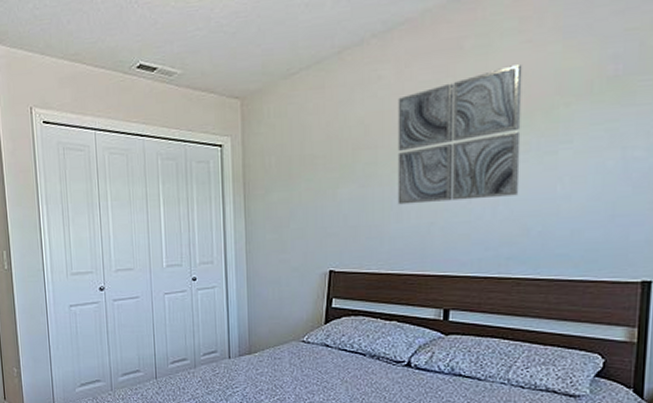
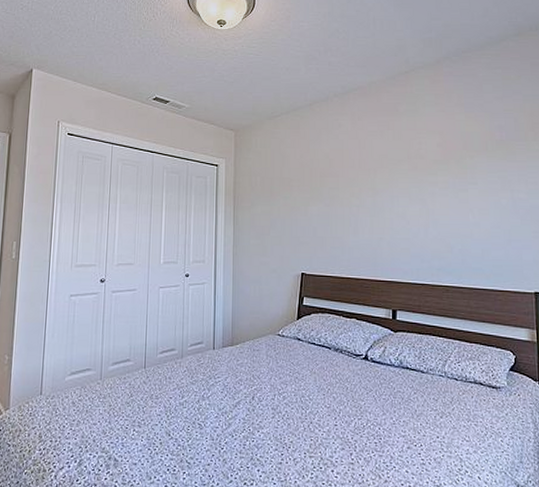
wall art: present [397,63,523,205] -> none [353,125,443,222]

